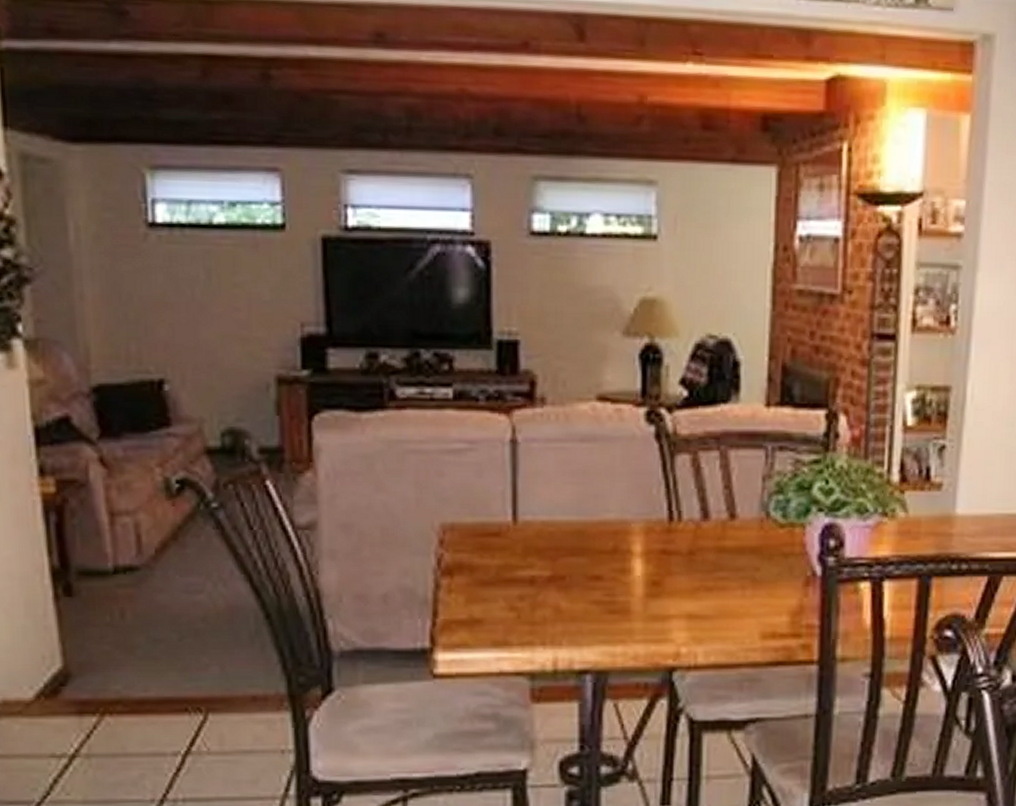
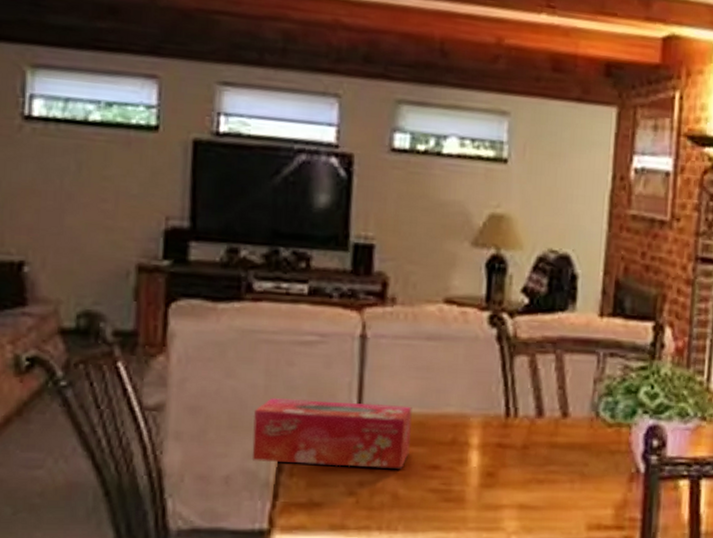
tissue box: none [406,510,570,581] -> present [251,397,412,469]

